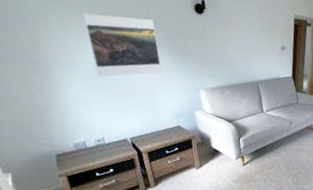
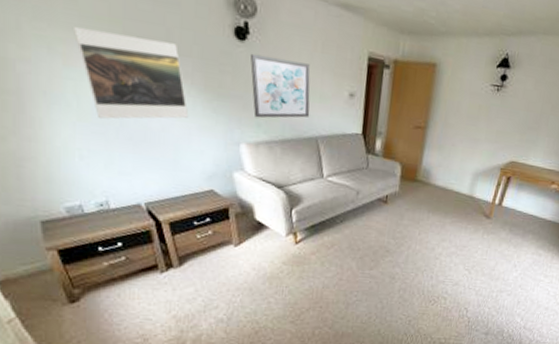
wall art: none [206,22,252,70] -> present [249,53,311,118]

